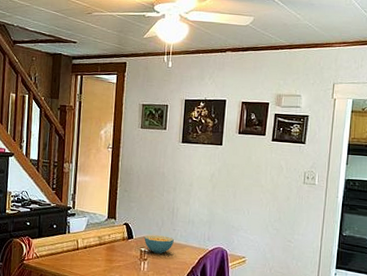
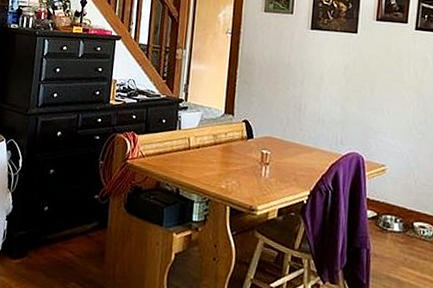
cereal bowl: present [144,235,174,254] -> none [266,134,301,158]

